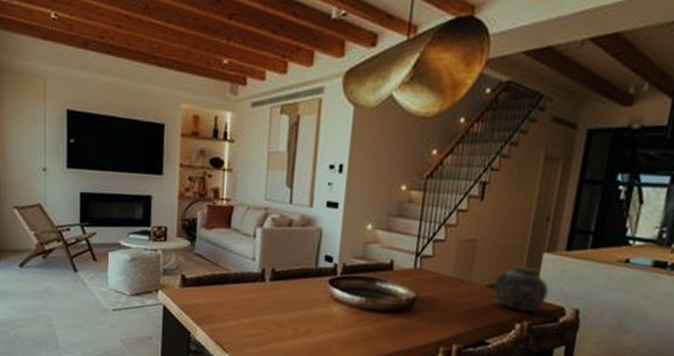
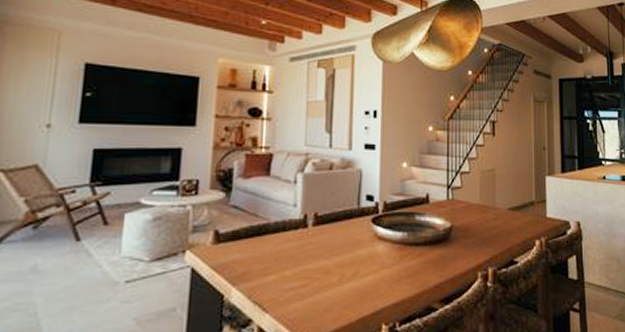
vase: present [493,265,550,312] -> none [514,189,556,229]

